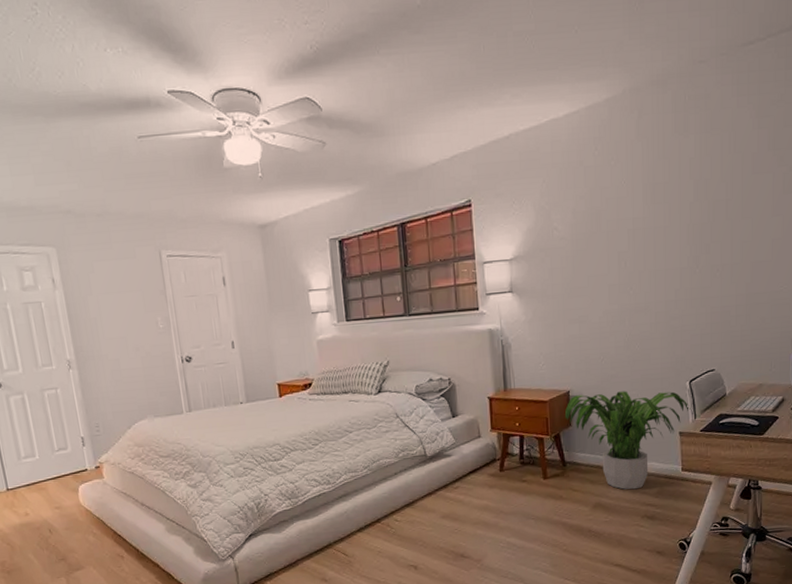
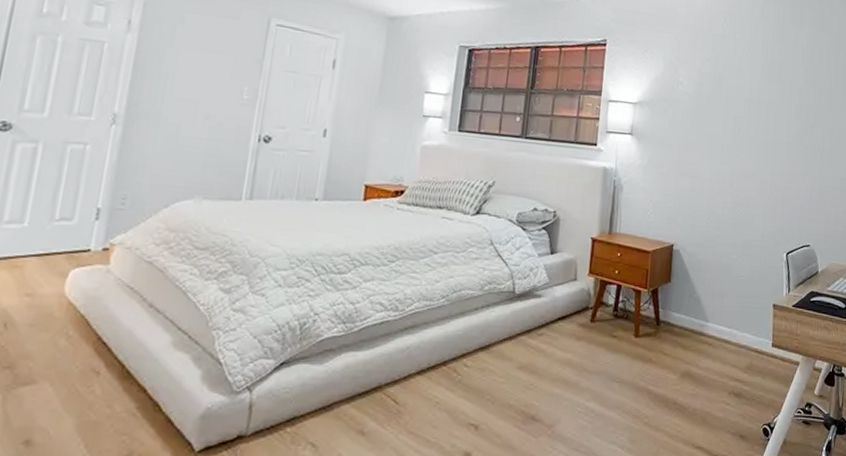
potted plant: present [564,391,691,490] -> none [665,250,786,361]

